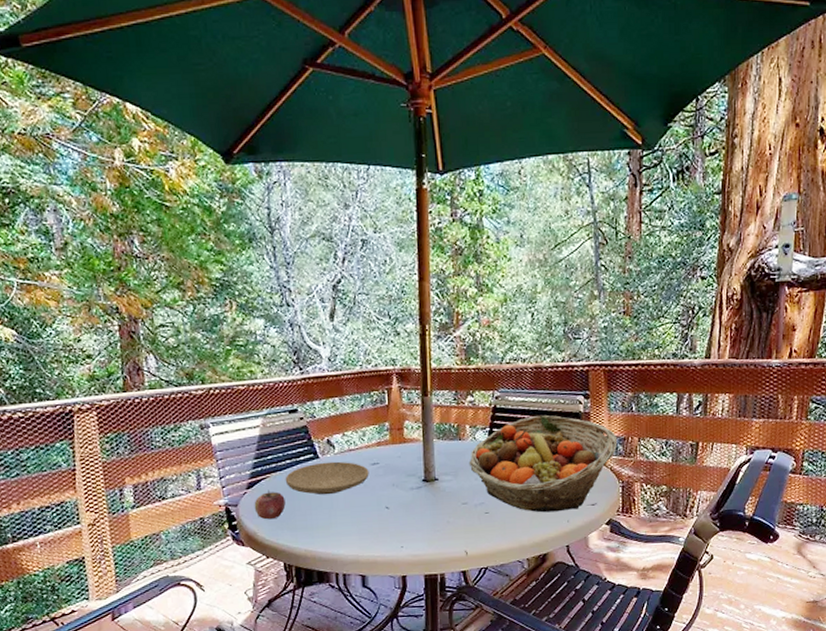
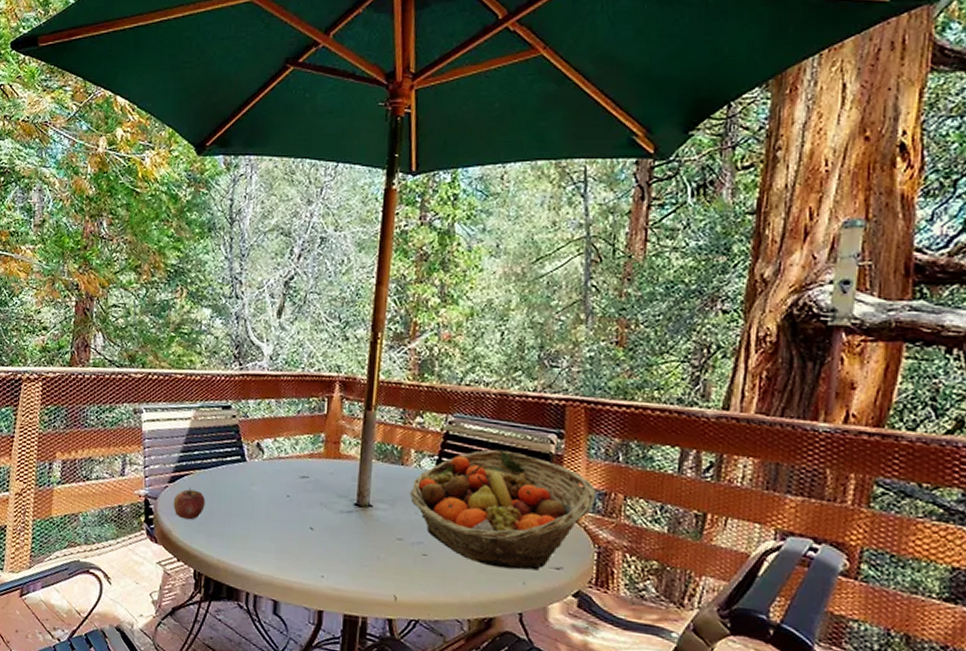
plate: present [285,461,369,495] -> none [208,466,297,503]

